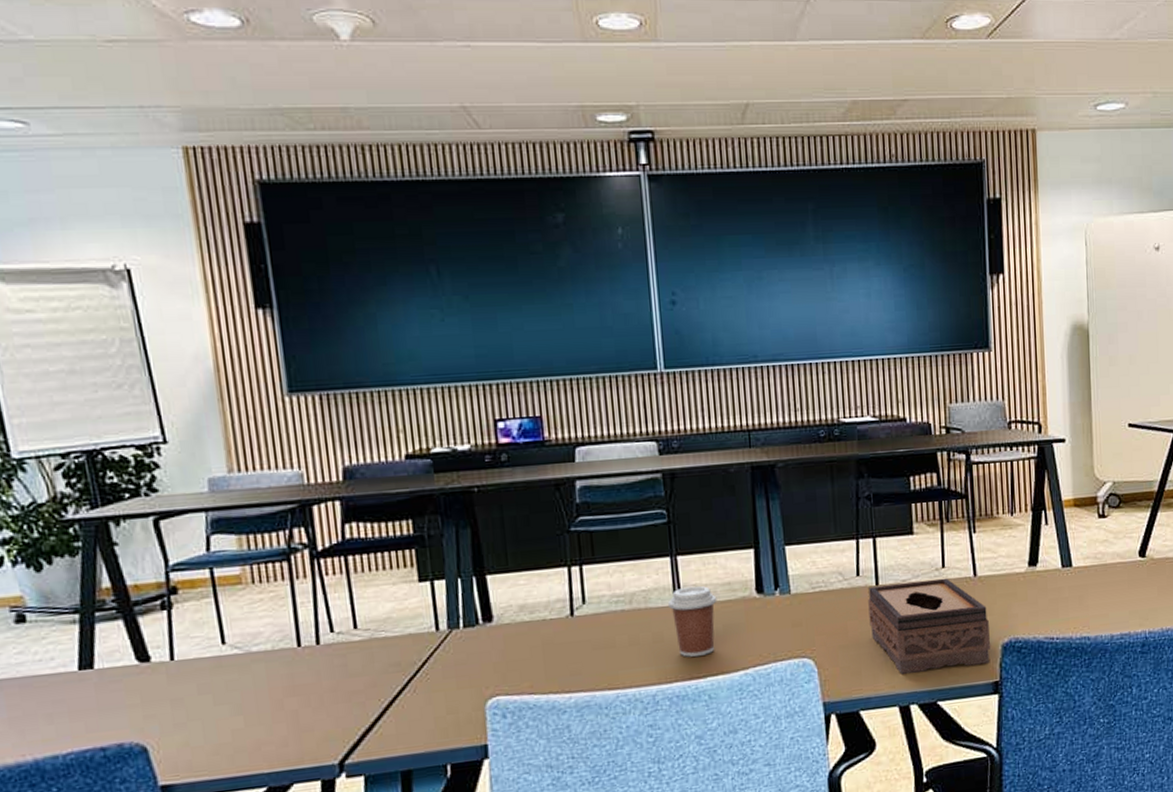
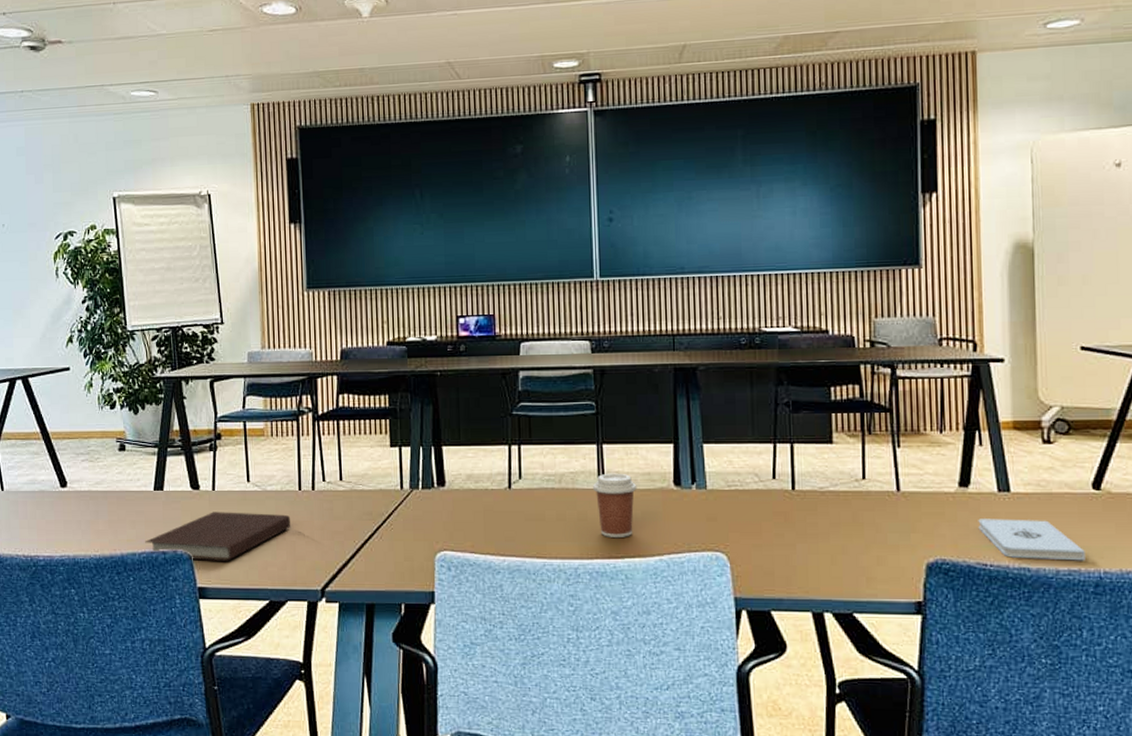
notebook: none [71,679,291,753] -> present [145,512,291,561]
tissue box: present [868,578,990,674] -> none [783,489,913,582]
notepad: none [1045,590,1134,629] -> present [978,518,1085,561]

